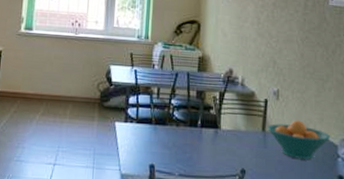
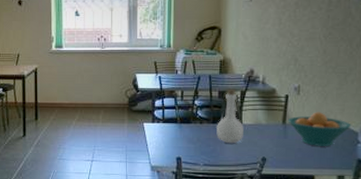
bottle: none [193,89,222,152] -> present [216,90,244,144]

